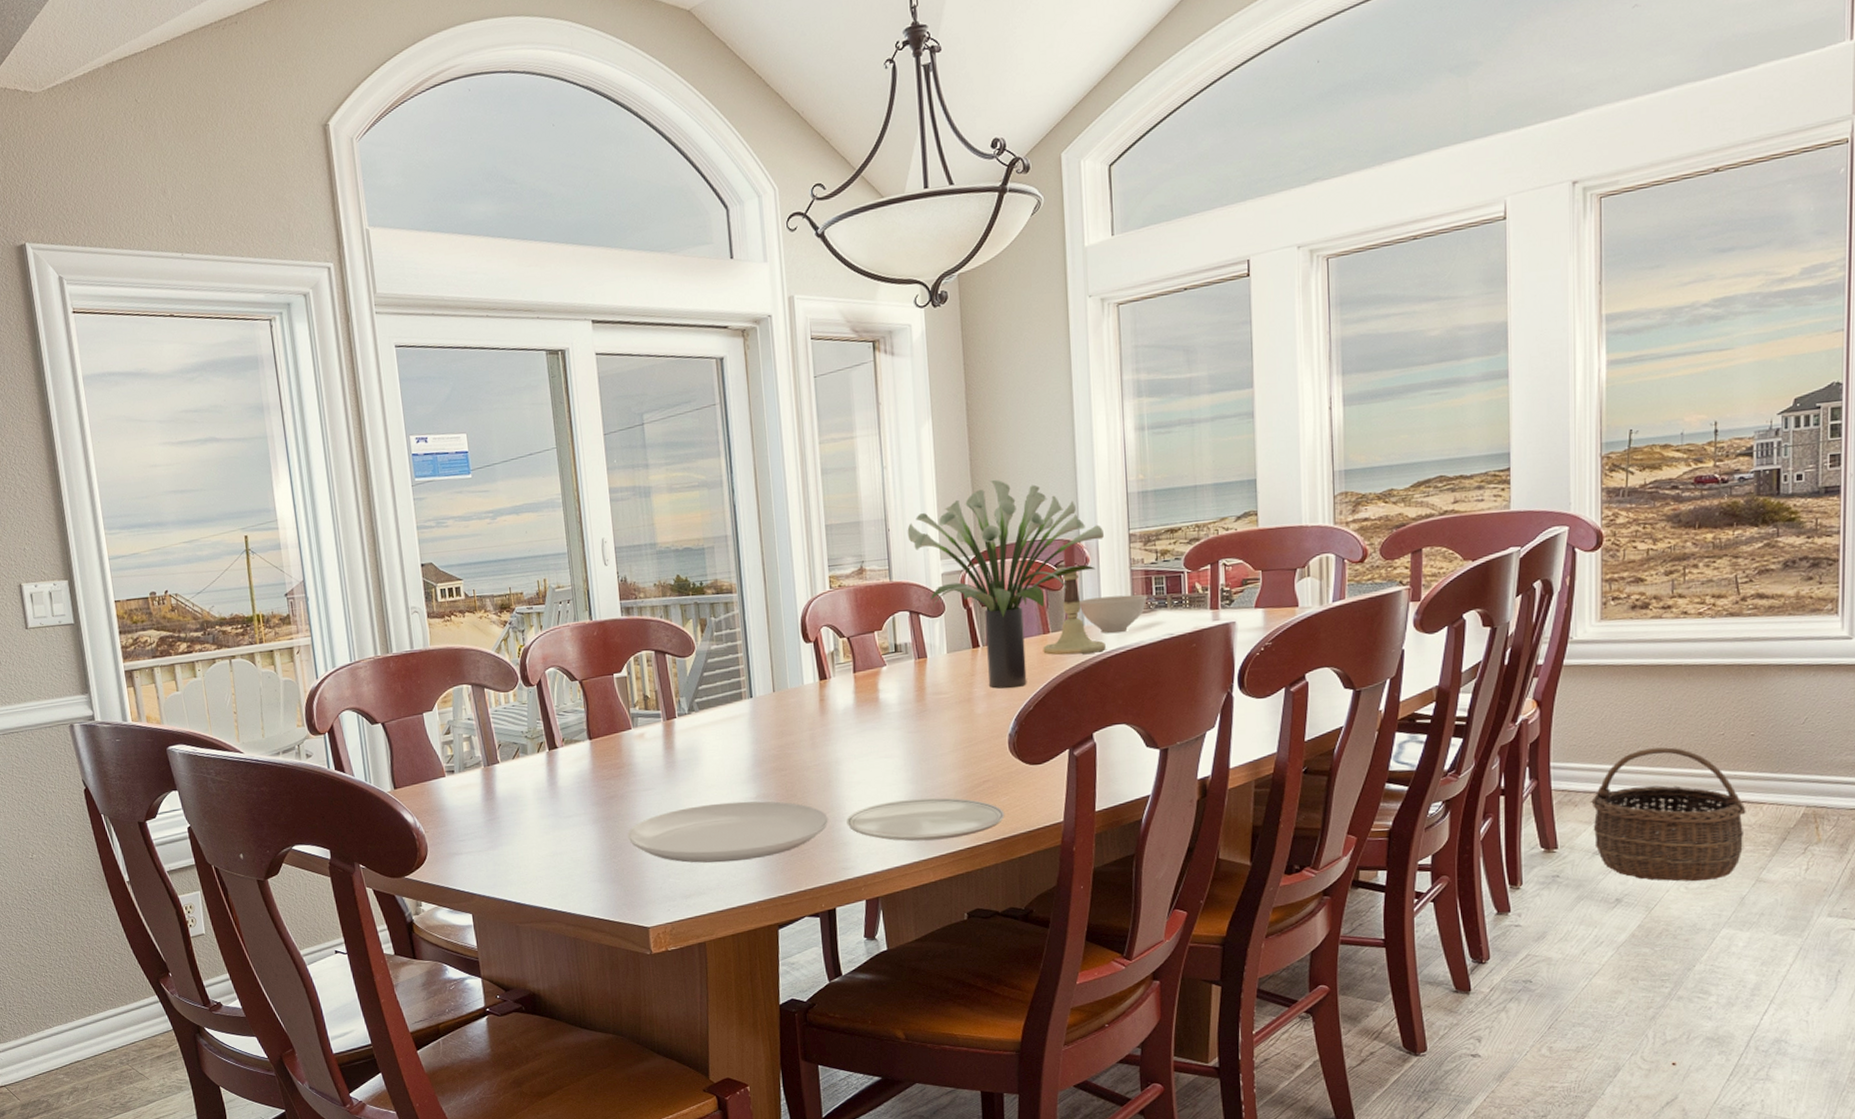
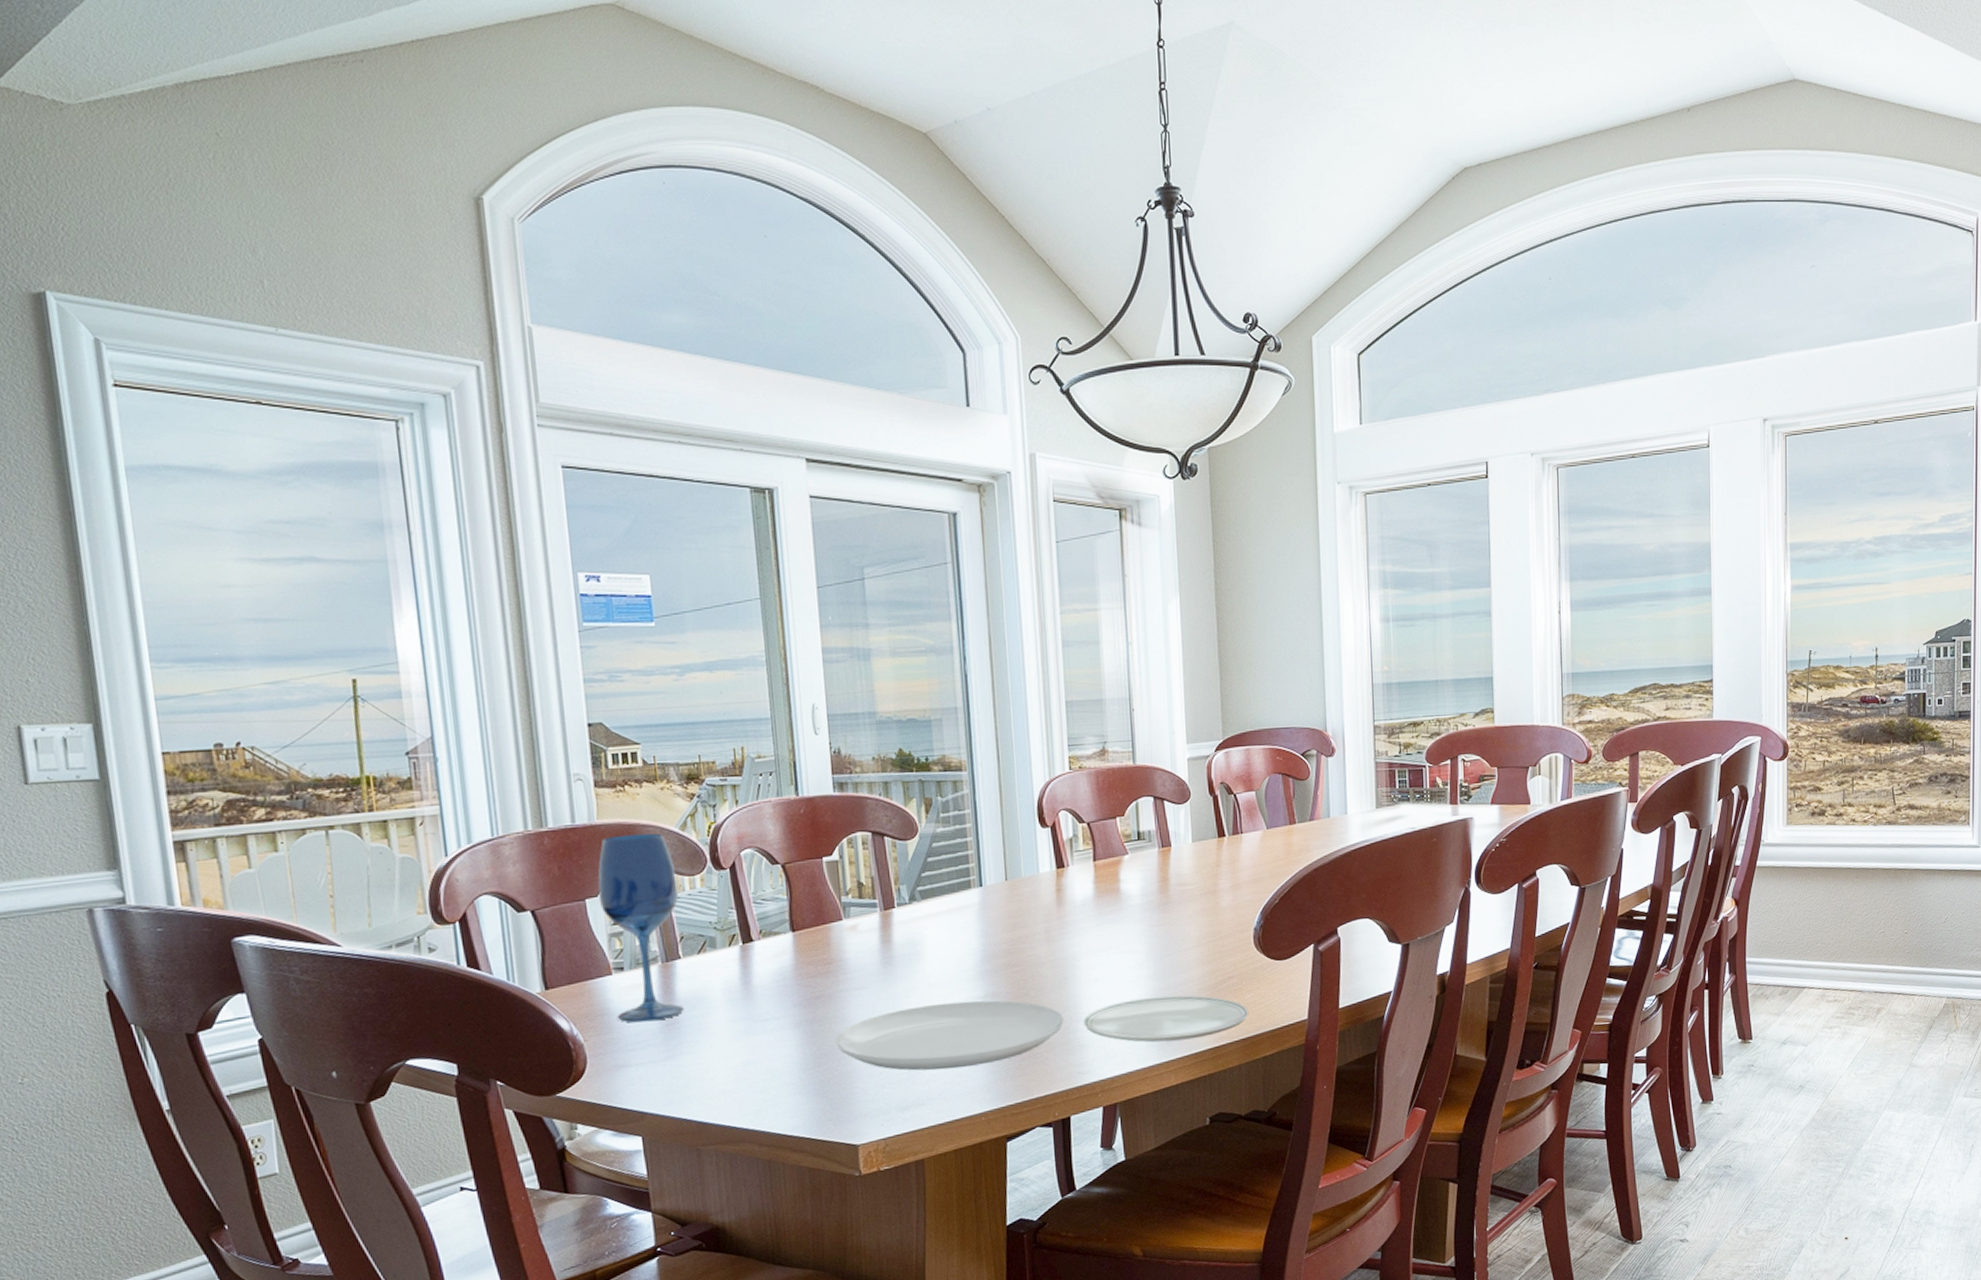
wineglass: none [432,655,503,818] -> present [597,833,684,1023]
flower arrangement: present [907,480,1104,690] -> none [1152,663,1350,882]
candlestick: present [1043,540,1106,656] -> none [1289,728,1351,847]
bowl: present [1080,595,1147,634] -> none [1326,787,1391,826]
wicker basket: present [1591,747,1746,882] -> none [1779,943,1902,1068]

